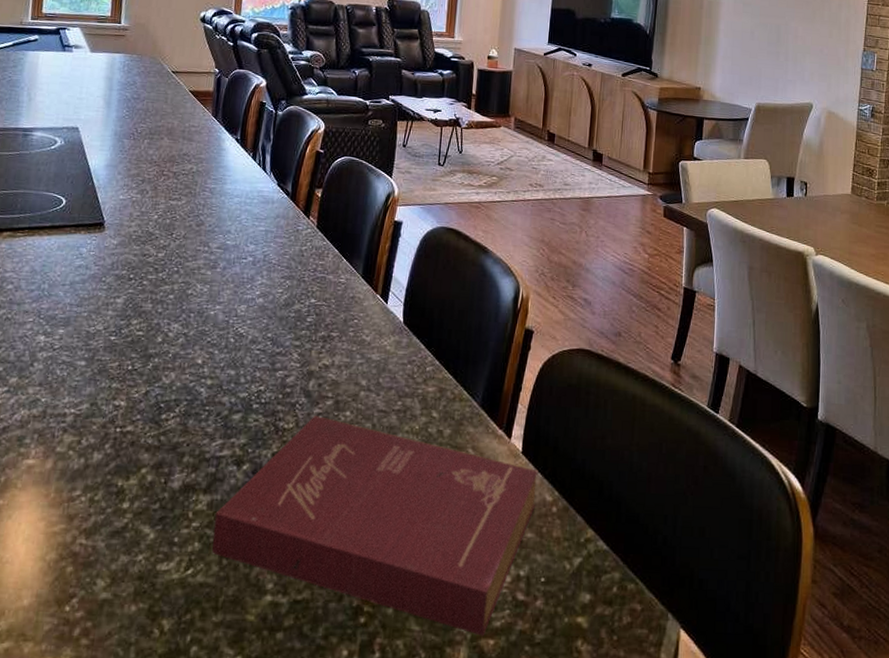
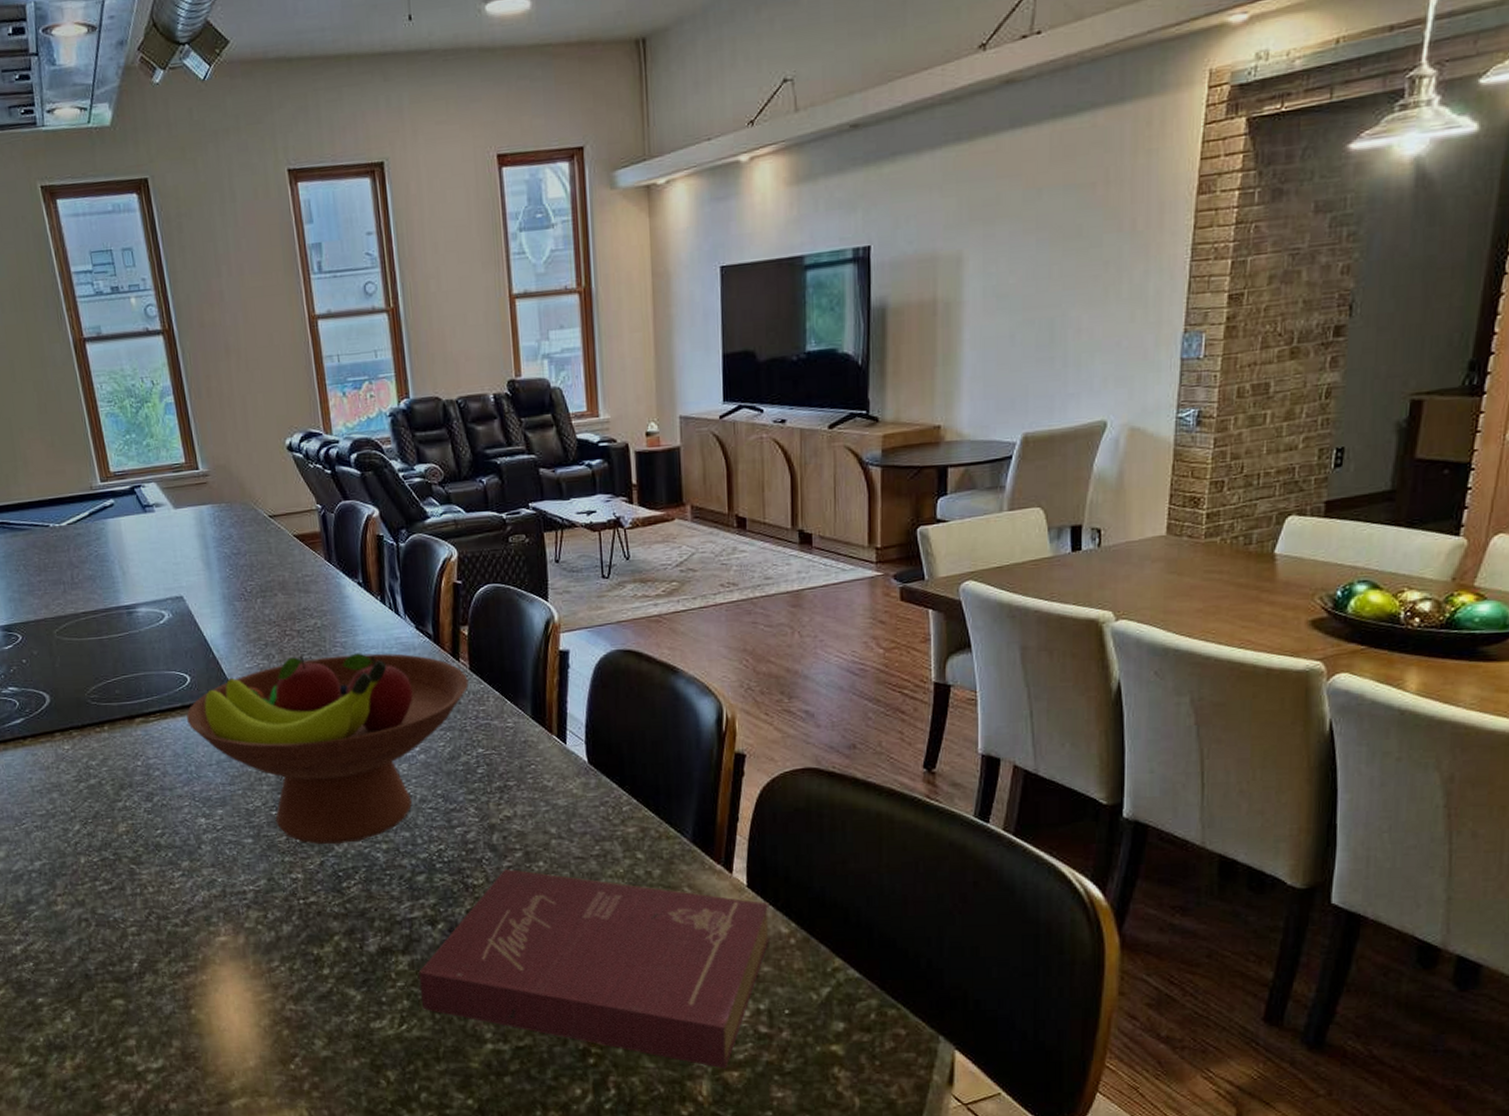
fruit bowl: none [51,193,314,376] -> present [186,653,469,845]

